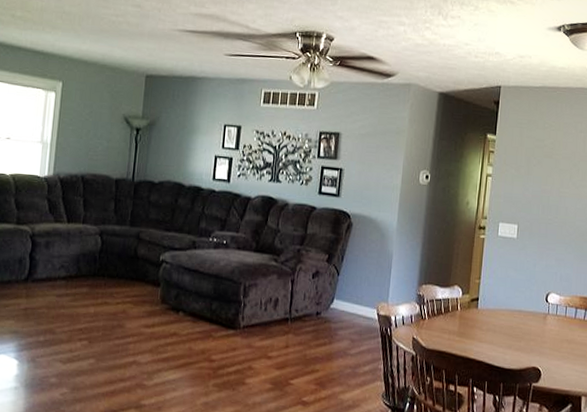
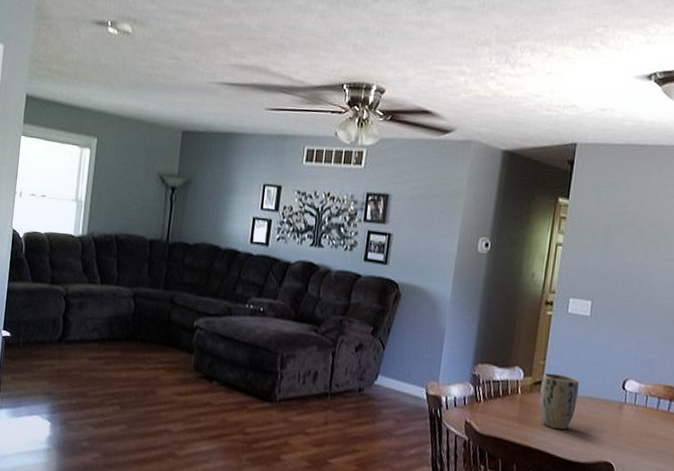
plant pot: none [476,290,509,340] -> present [539,373,579,430]

